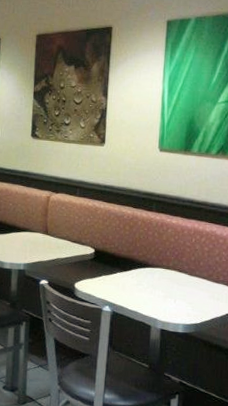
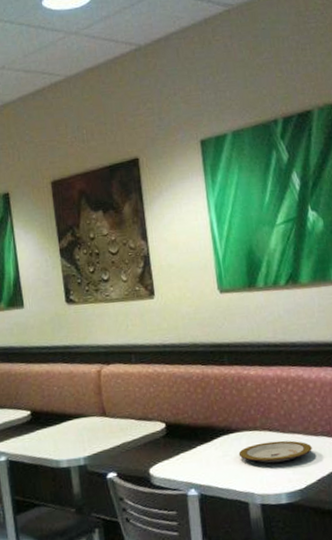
plate: none [150,280,212,299] -> present [238,440,312,464]

